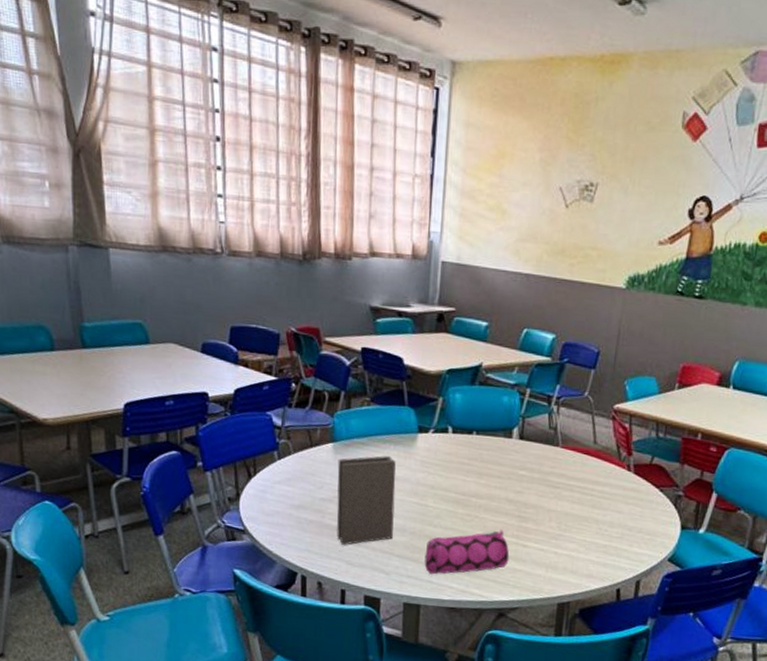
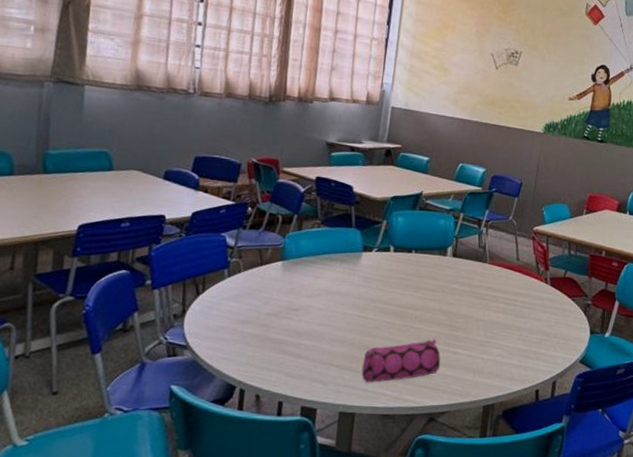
book: present [337,455,396,545] -> none [278,272,341,358]

